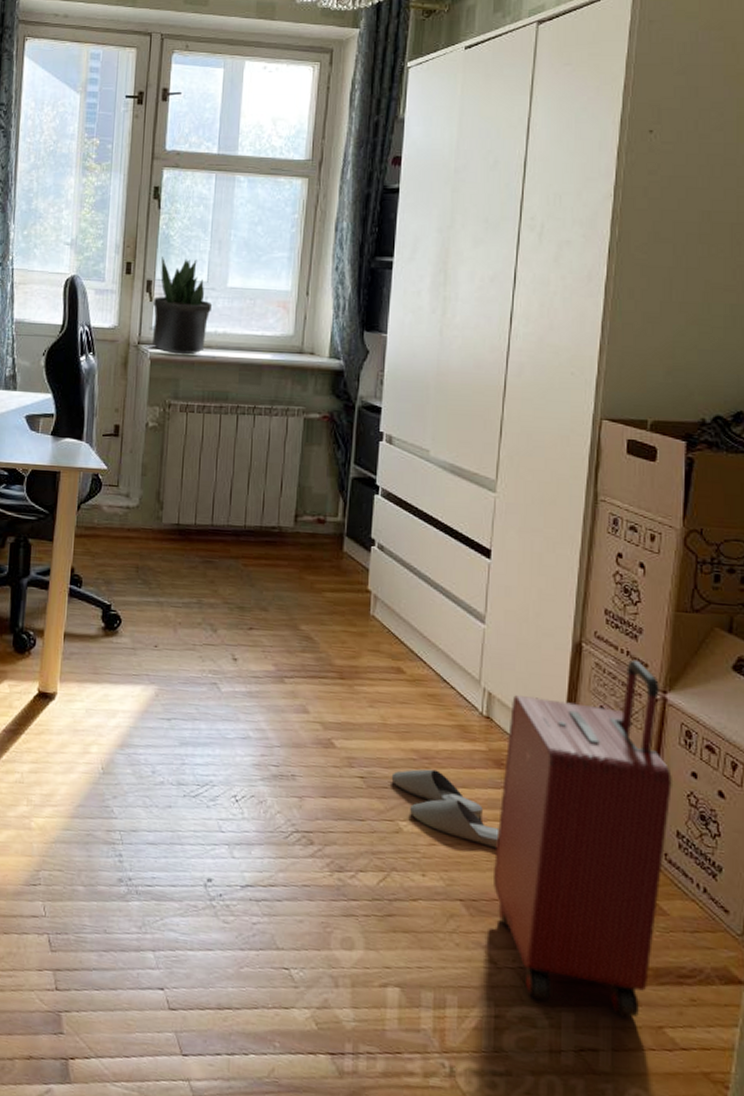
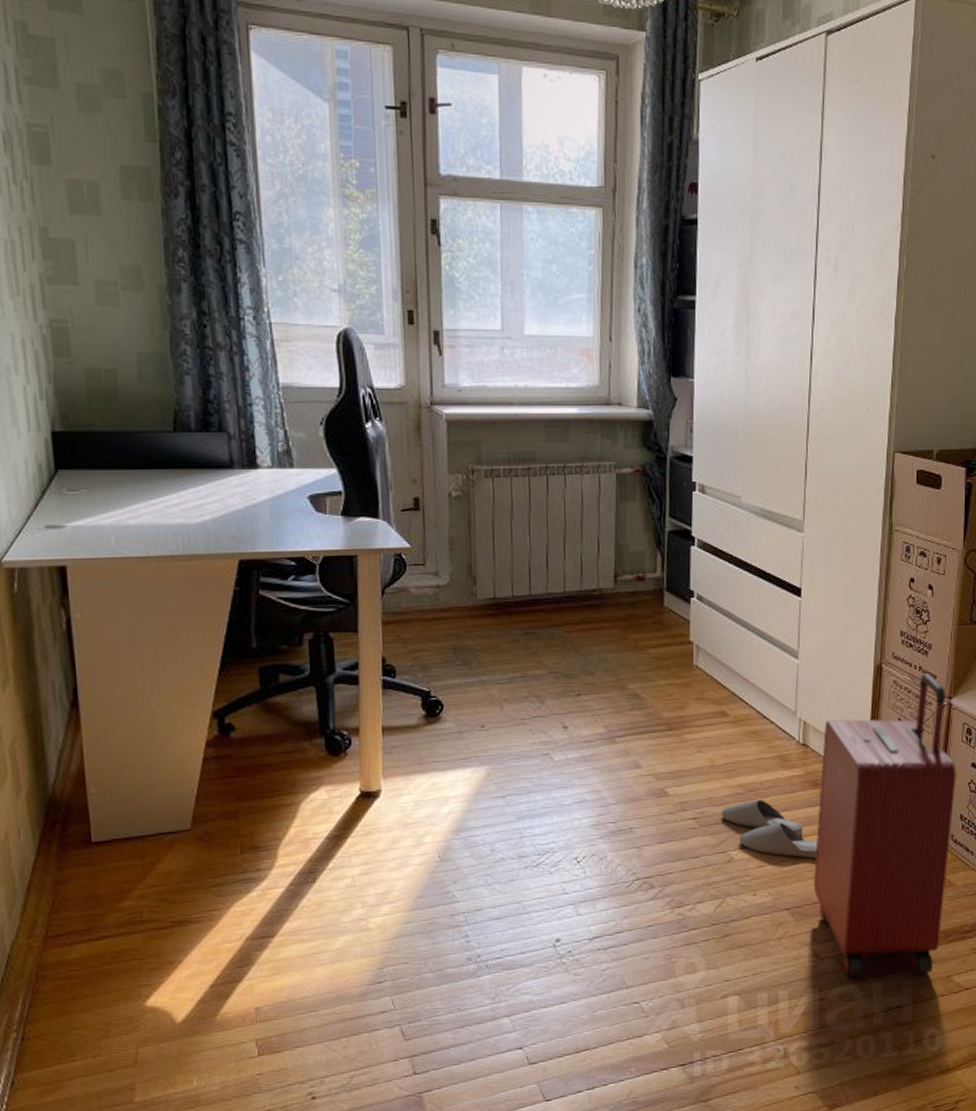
planter: present [153,257,213,354] -> none [444,303,510,413]

